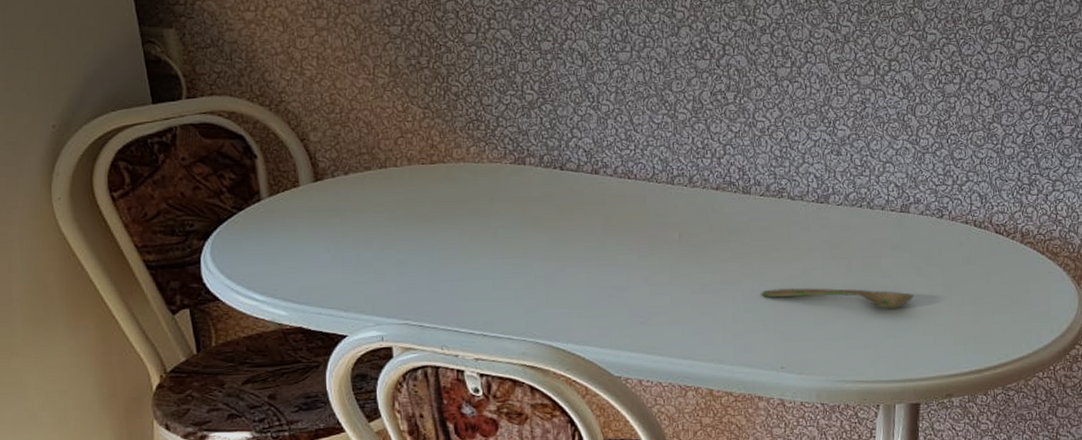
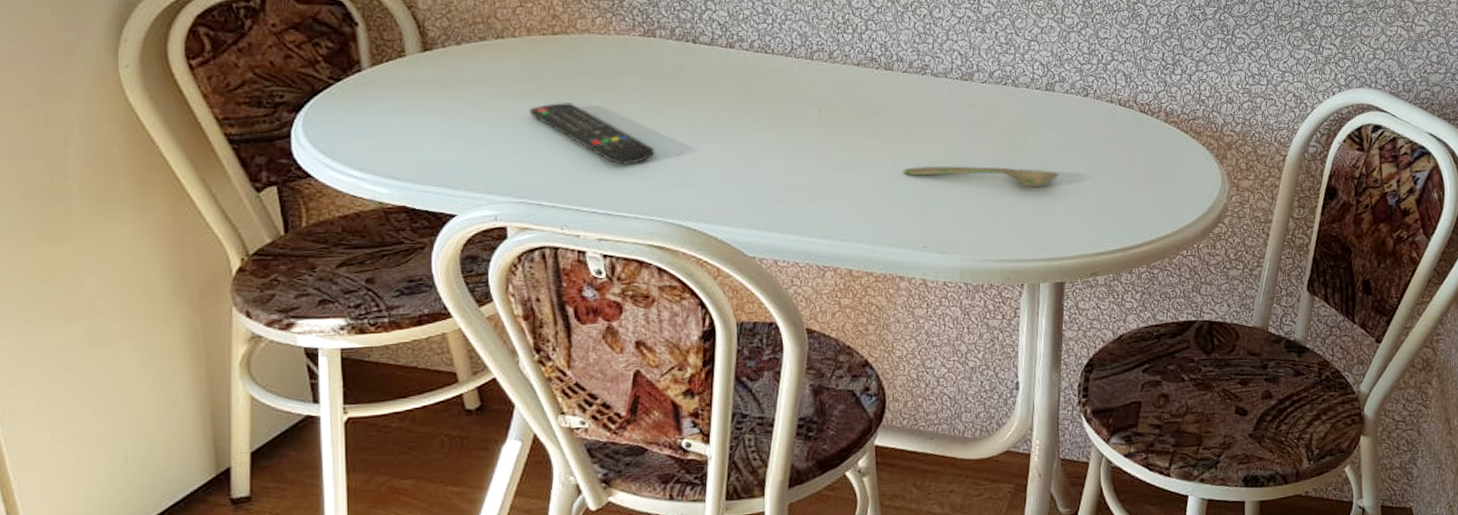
remote control: none [411,228,526,288] -> present [529,102,655,165]

